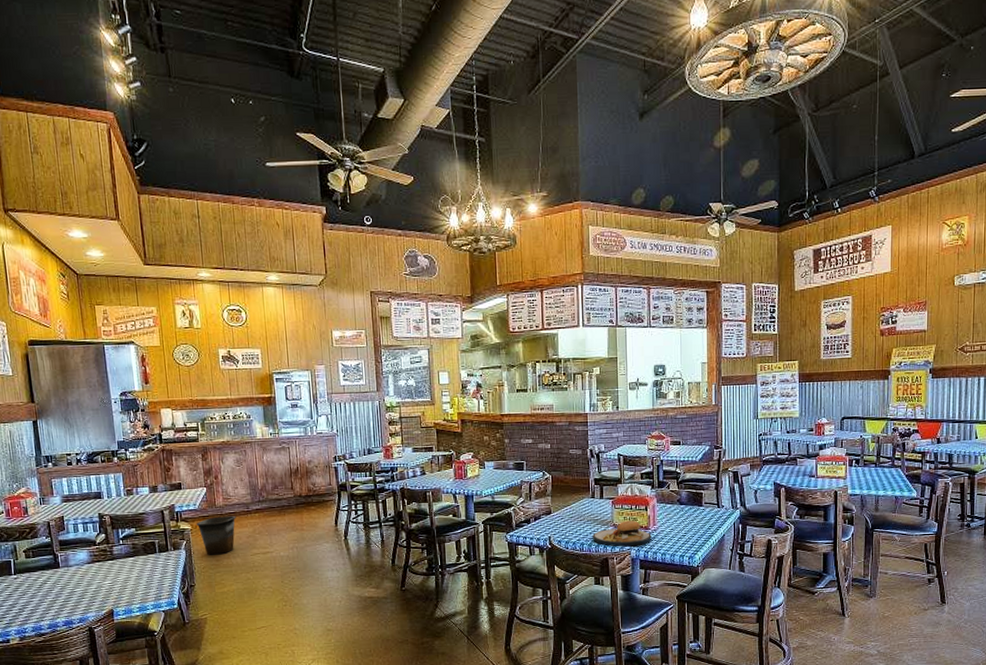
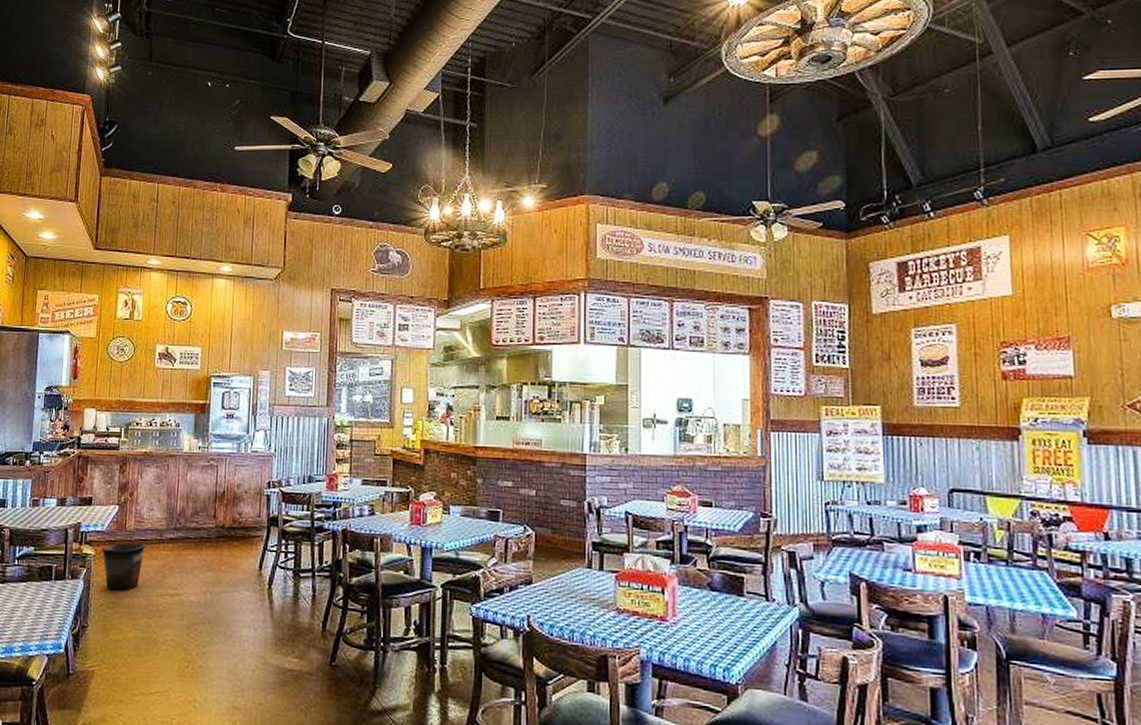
plate: present [593,519,652,547] -> none [587,603,670,644]

